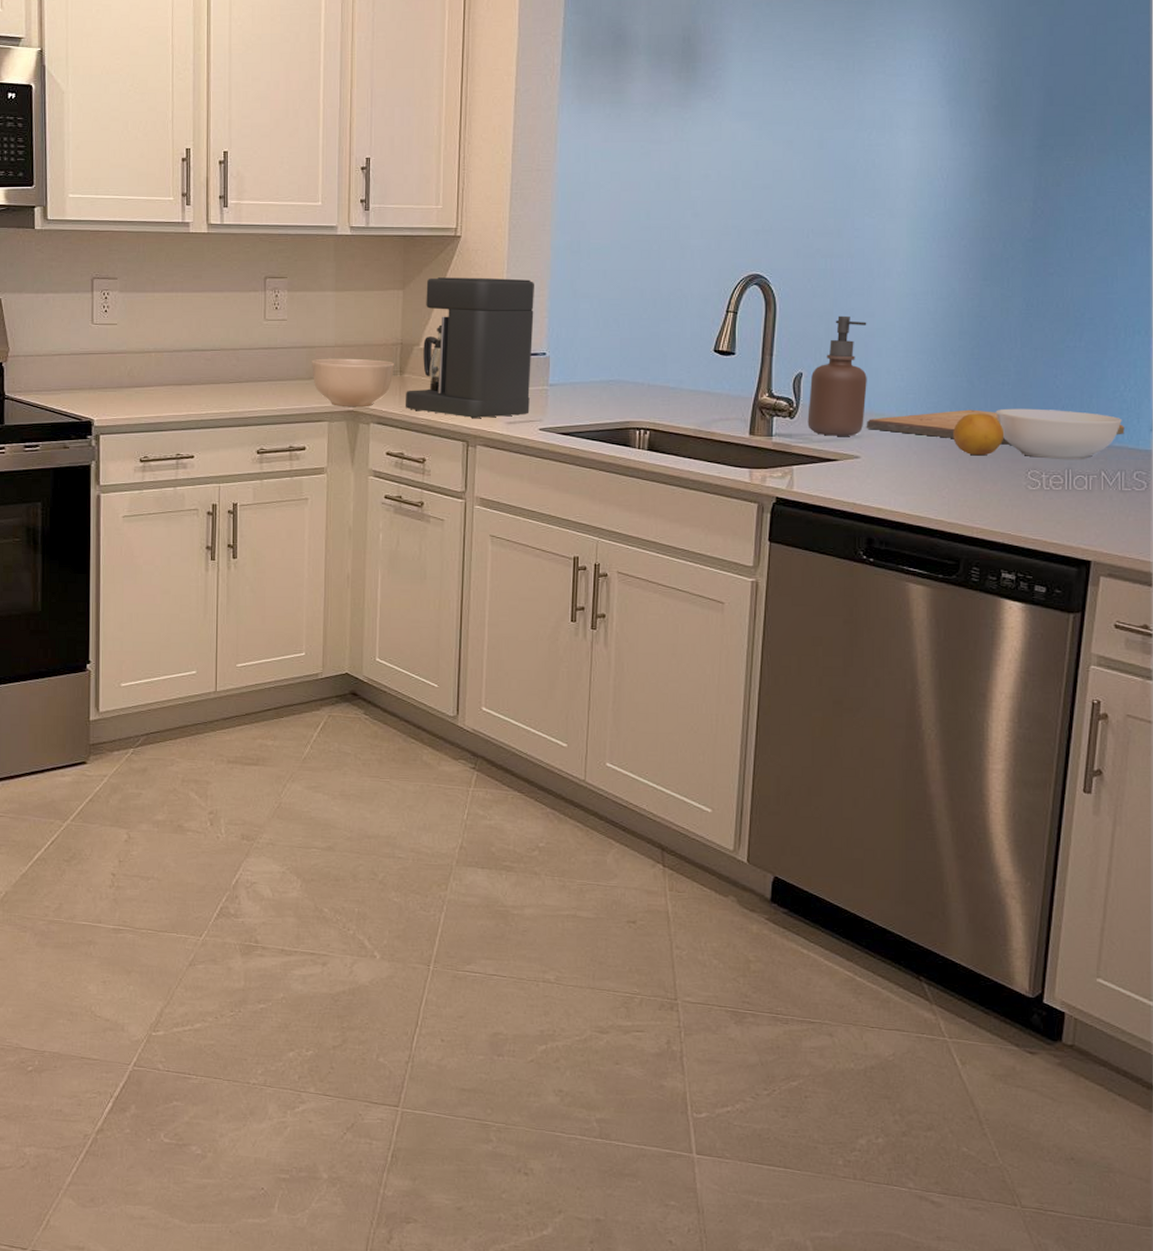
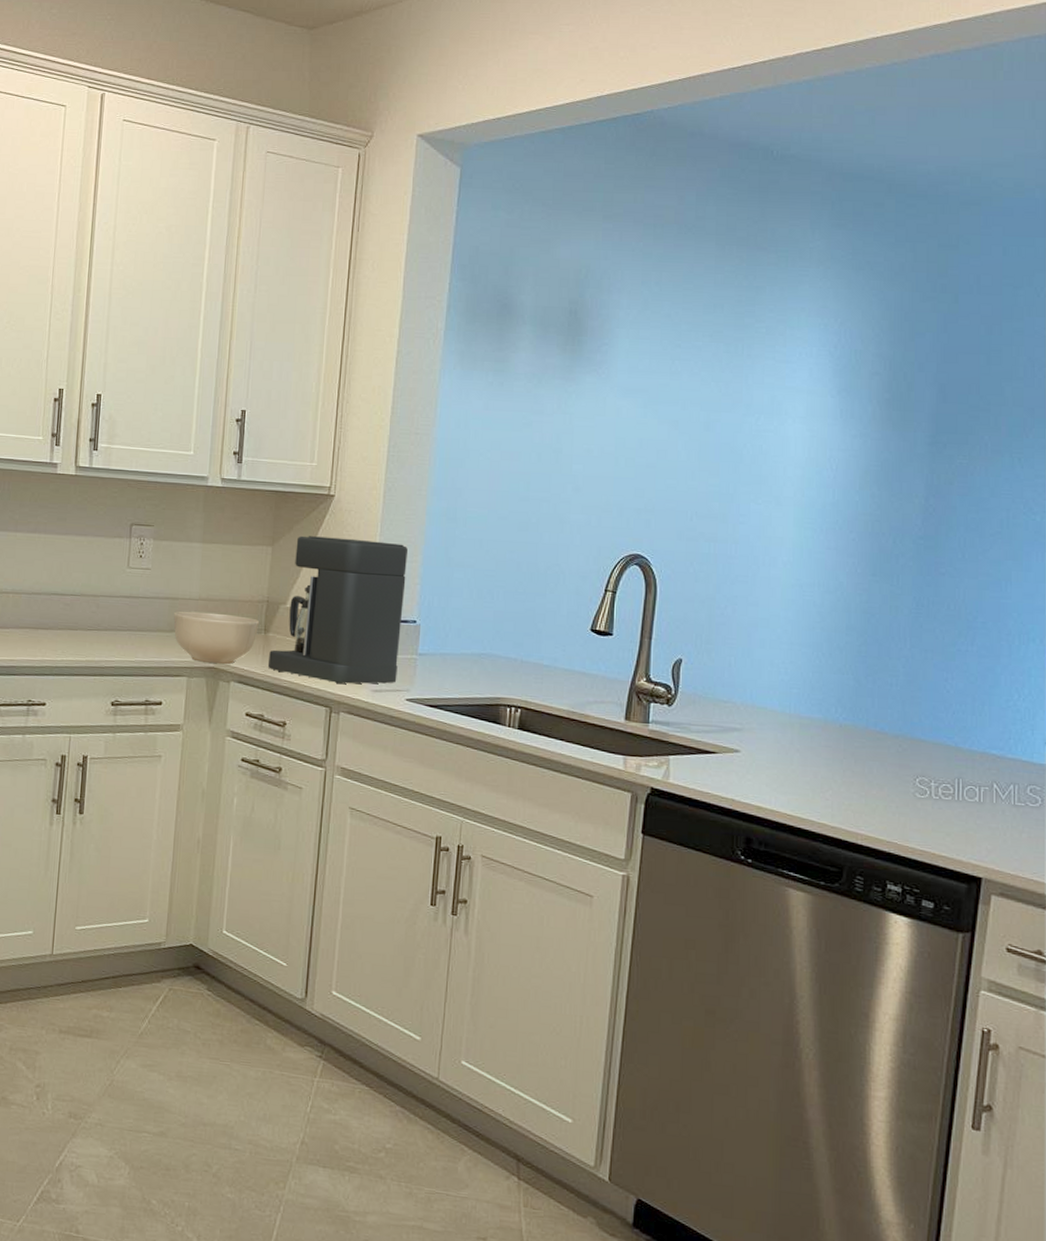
soap dispenser: present [807,315,867,436] -> none [686,602,751,729]
cutting board: present [866,409,1125,445] -> none [747,708,1018,749]
fruit: present [953,413,1005,456] -> none [838,713,892,759]
bowl: present [995,408,1122,460] -> none [883,710,1015,771]

